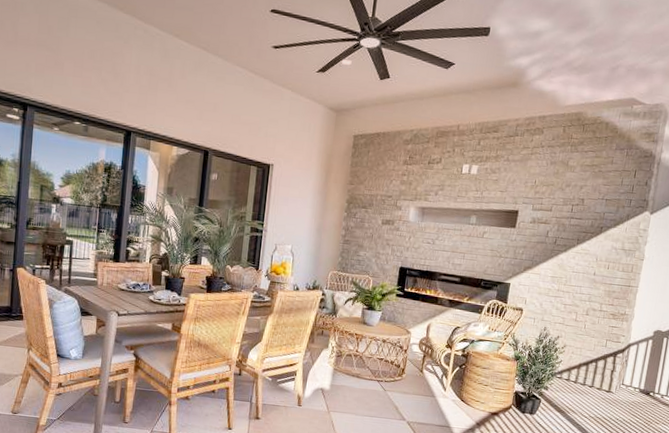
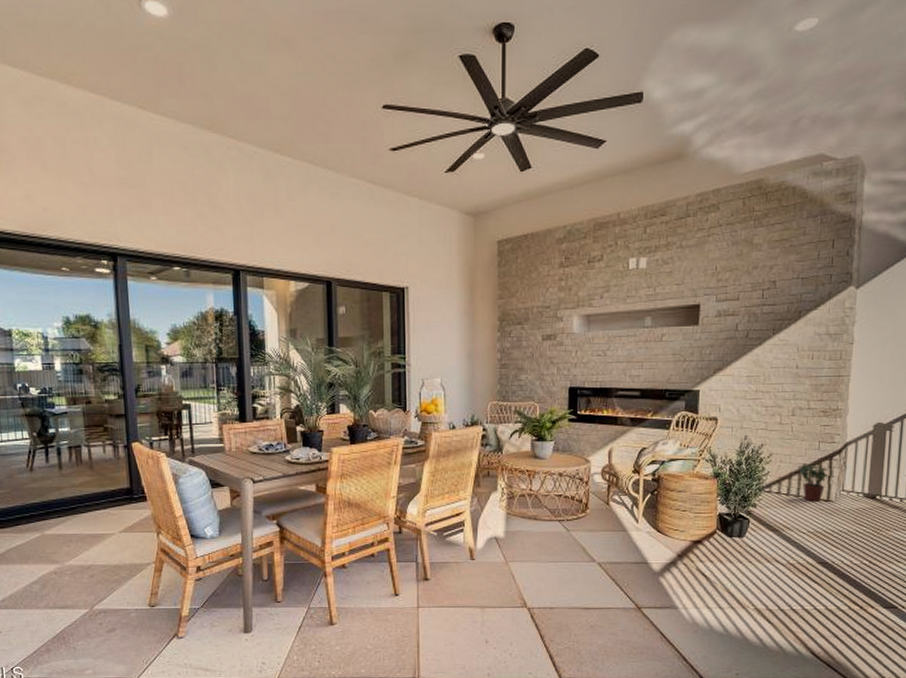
potted plant: none [586,356,612,392] -> present [797,462,828,502]

